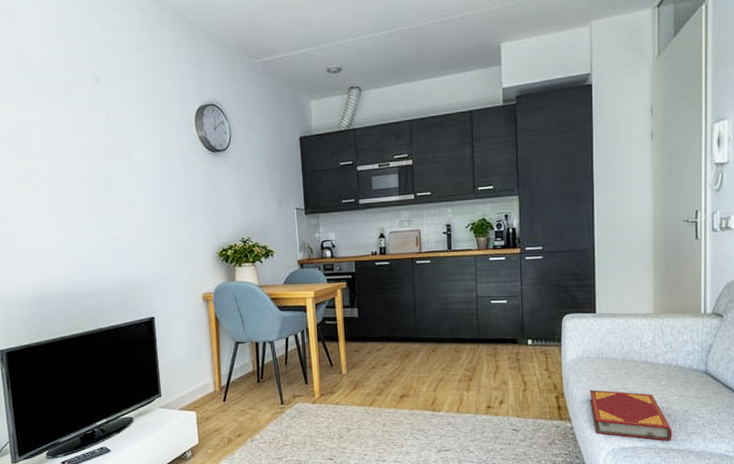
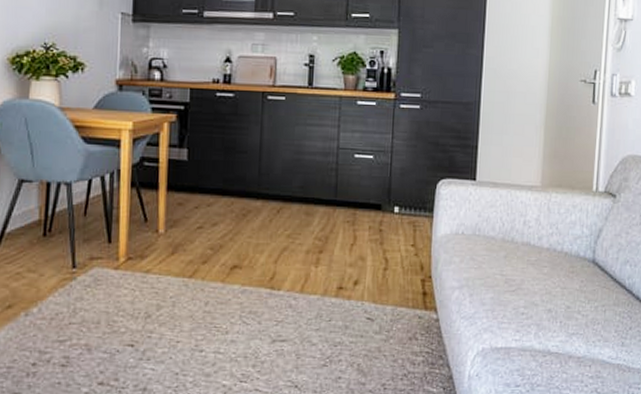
hardback book: present [589,390,672,441] -> none [460,274,552,342]

